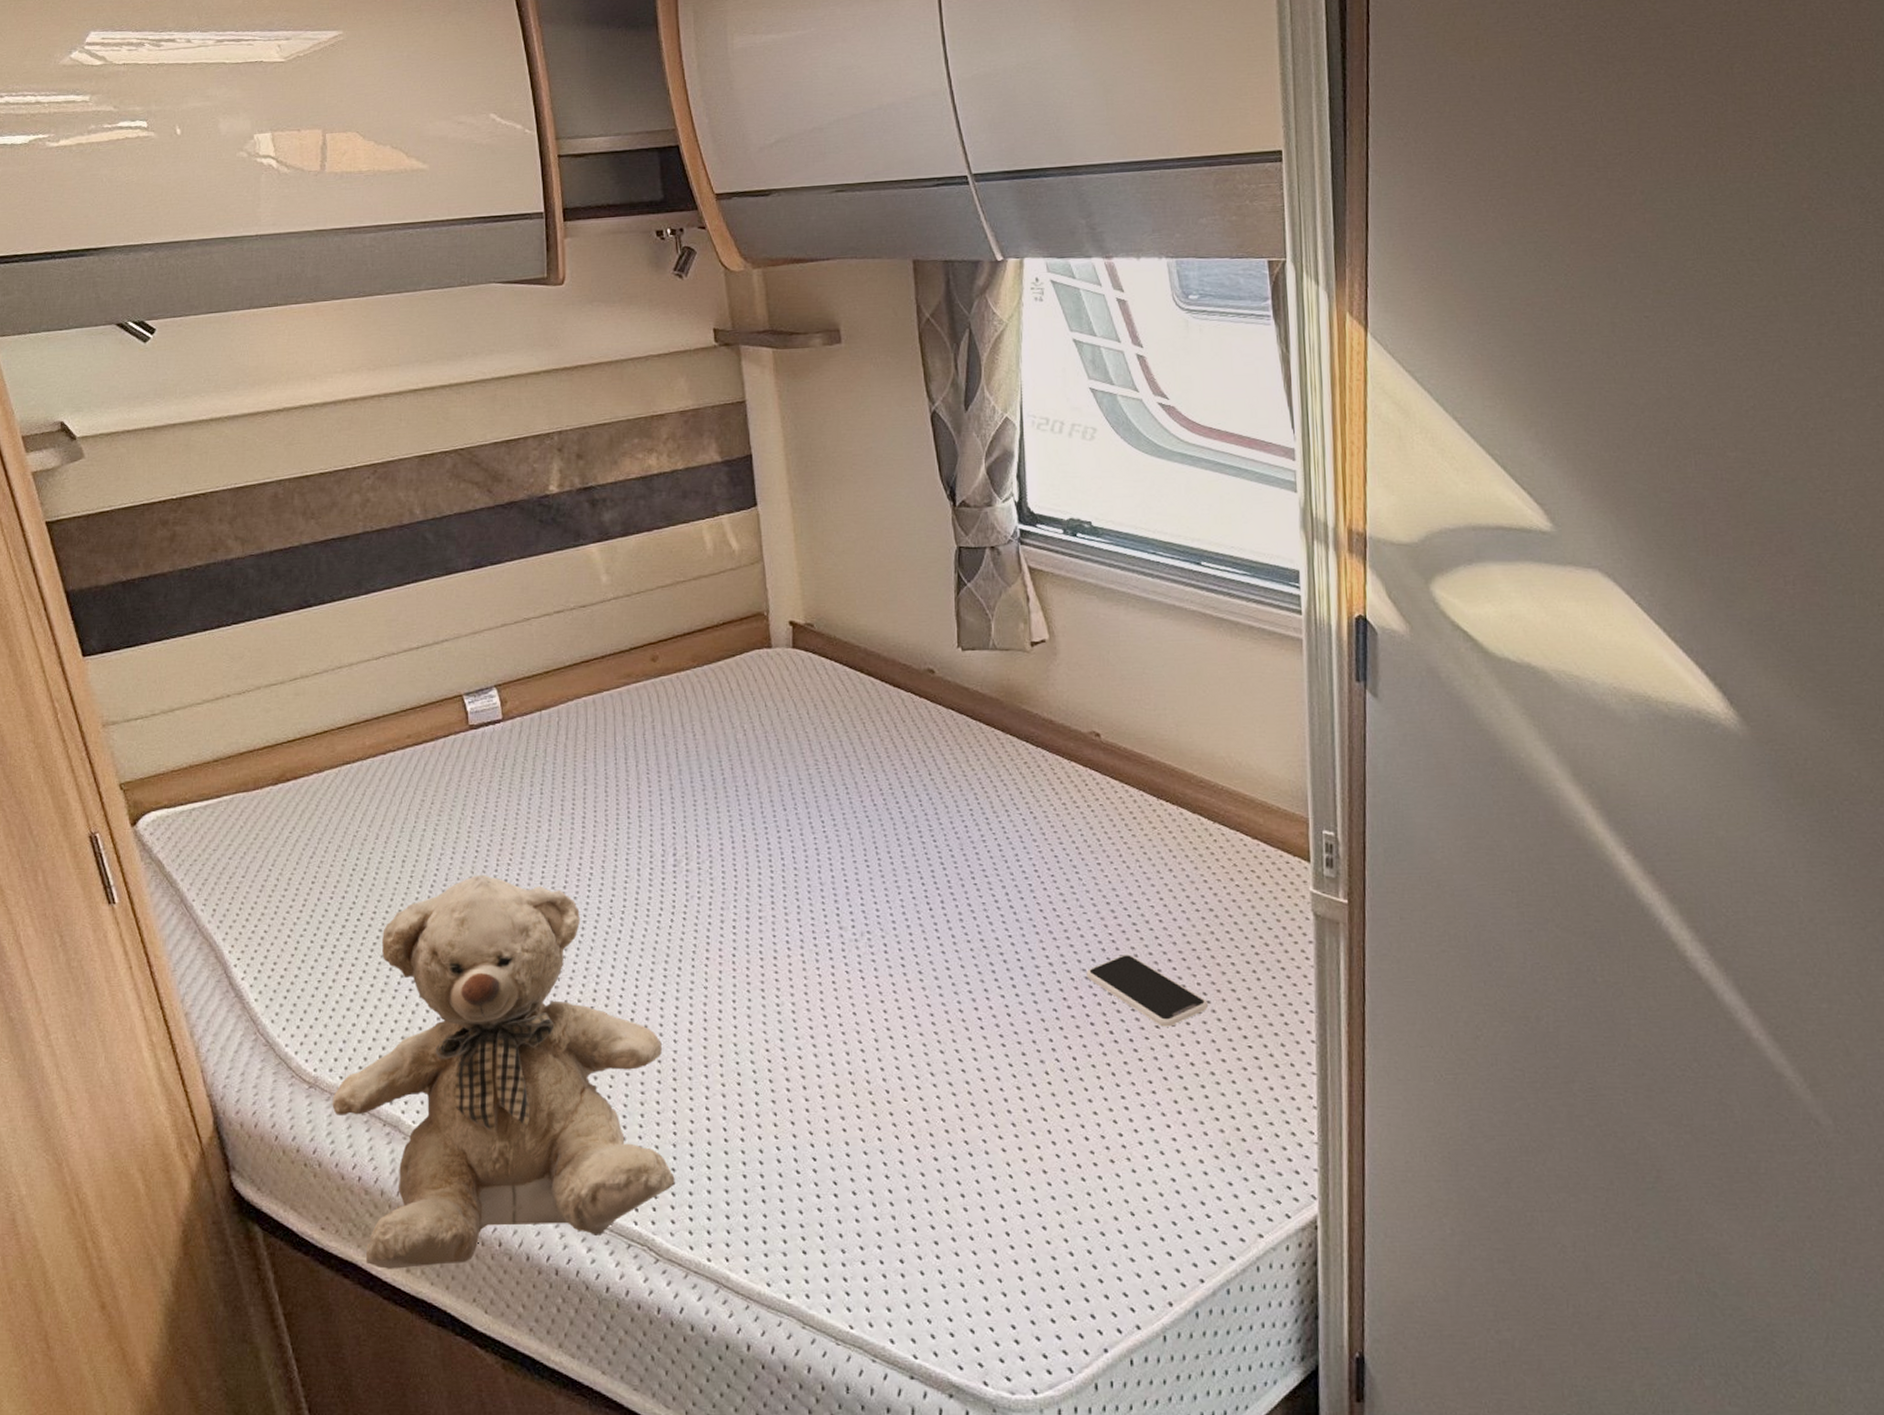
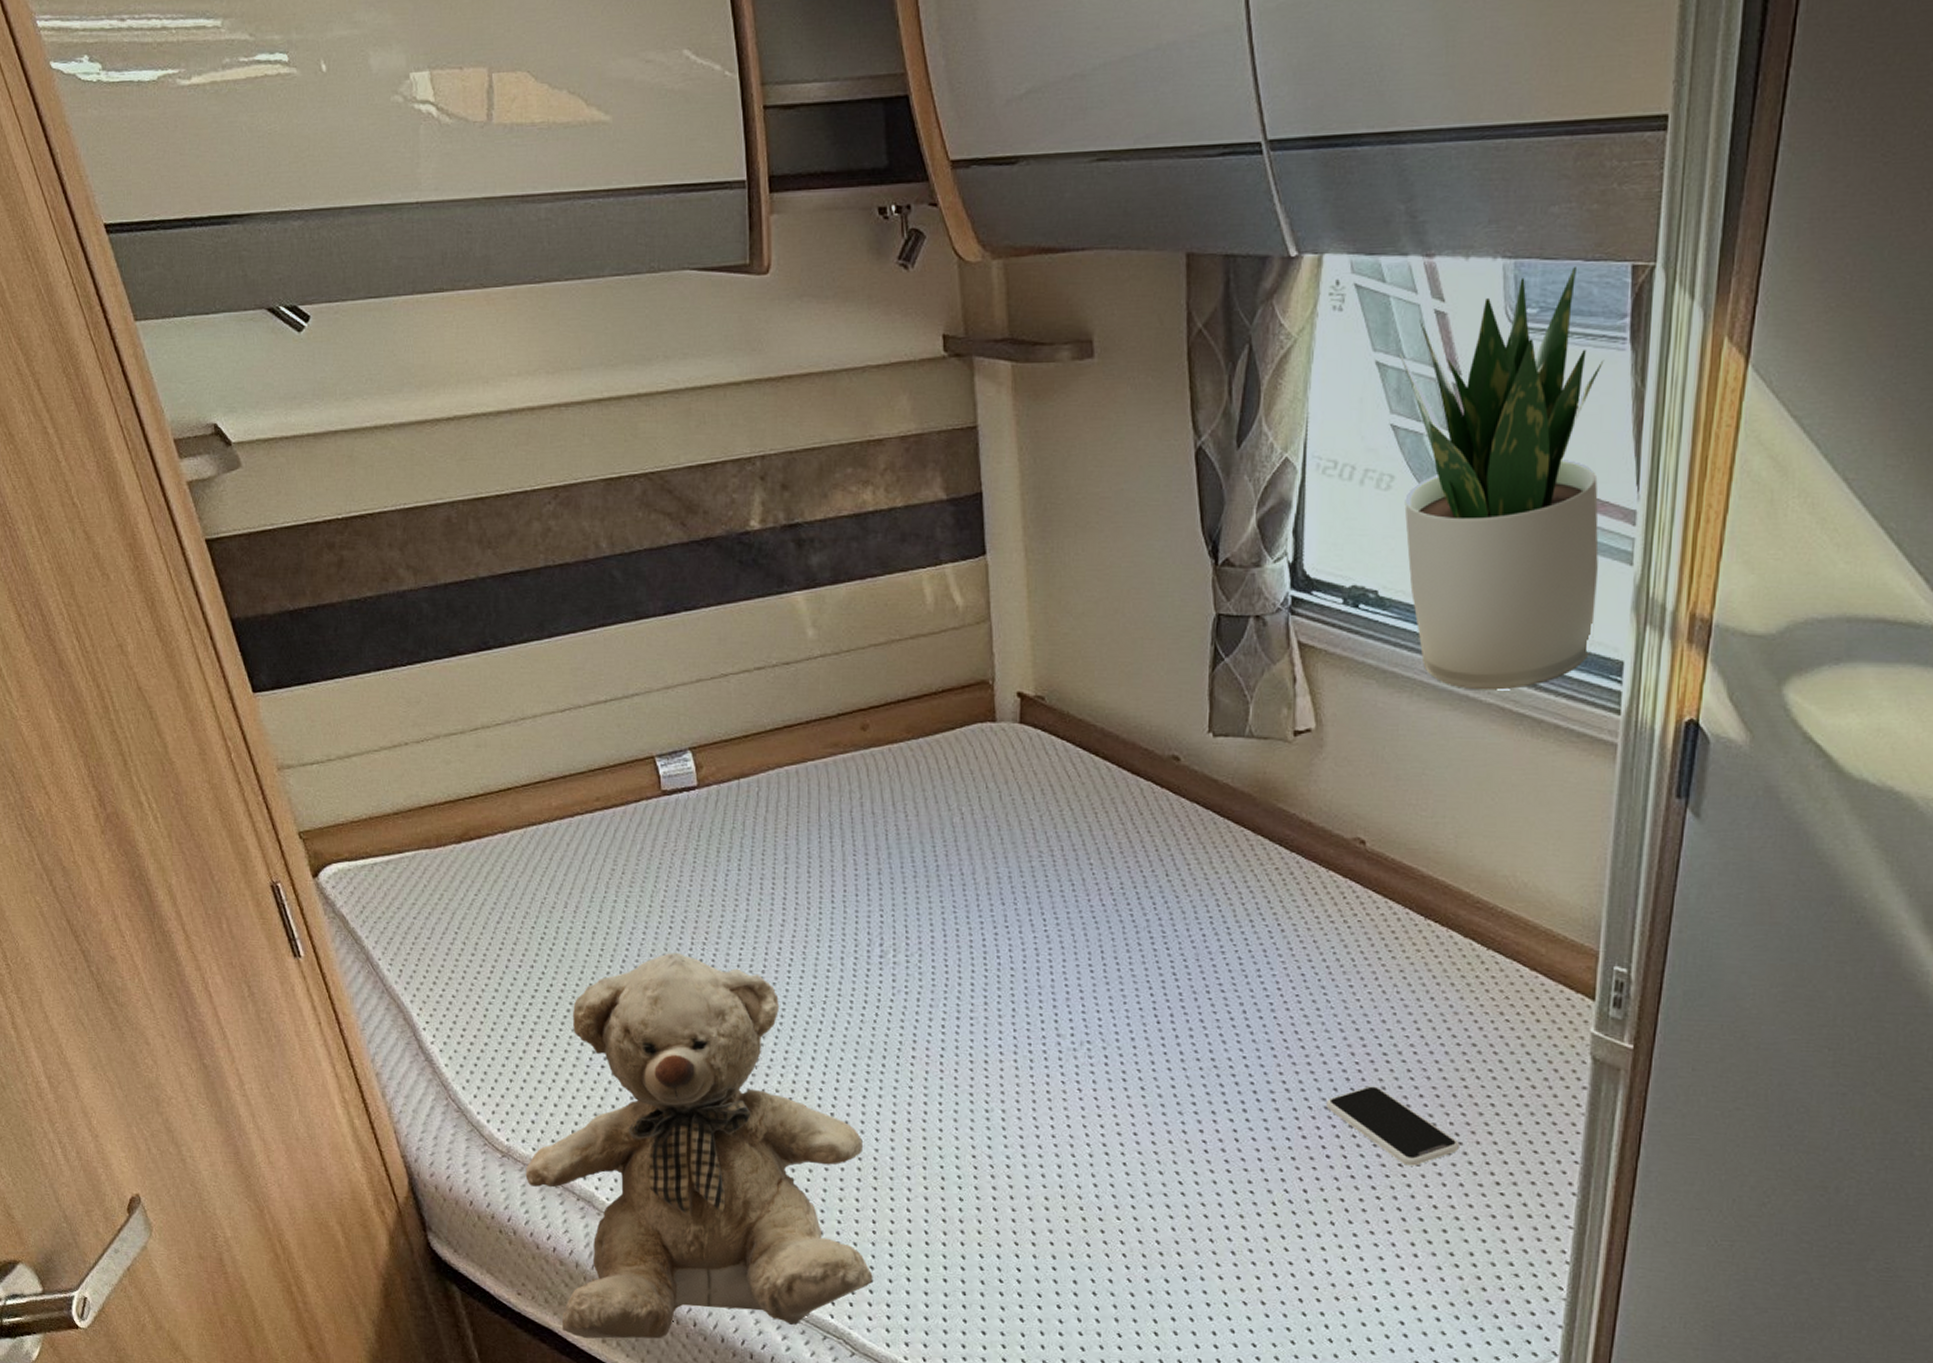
planter: none [1092,263,1272,600] -> present [1400,267,1605,690]

